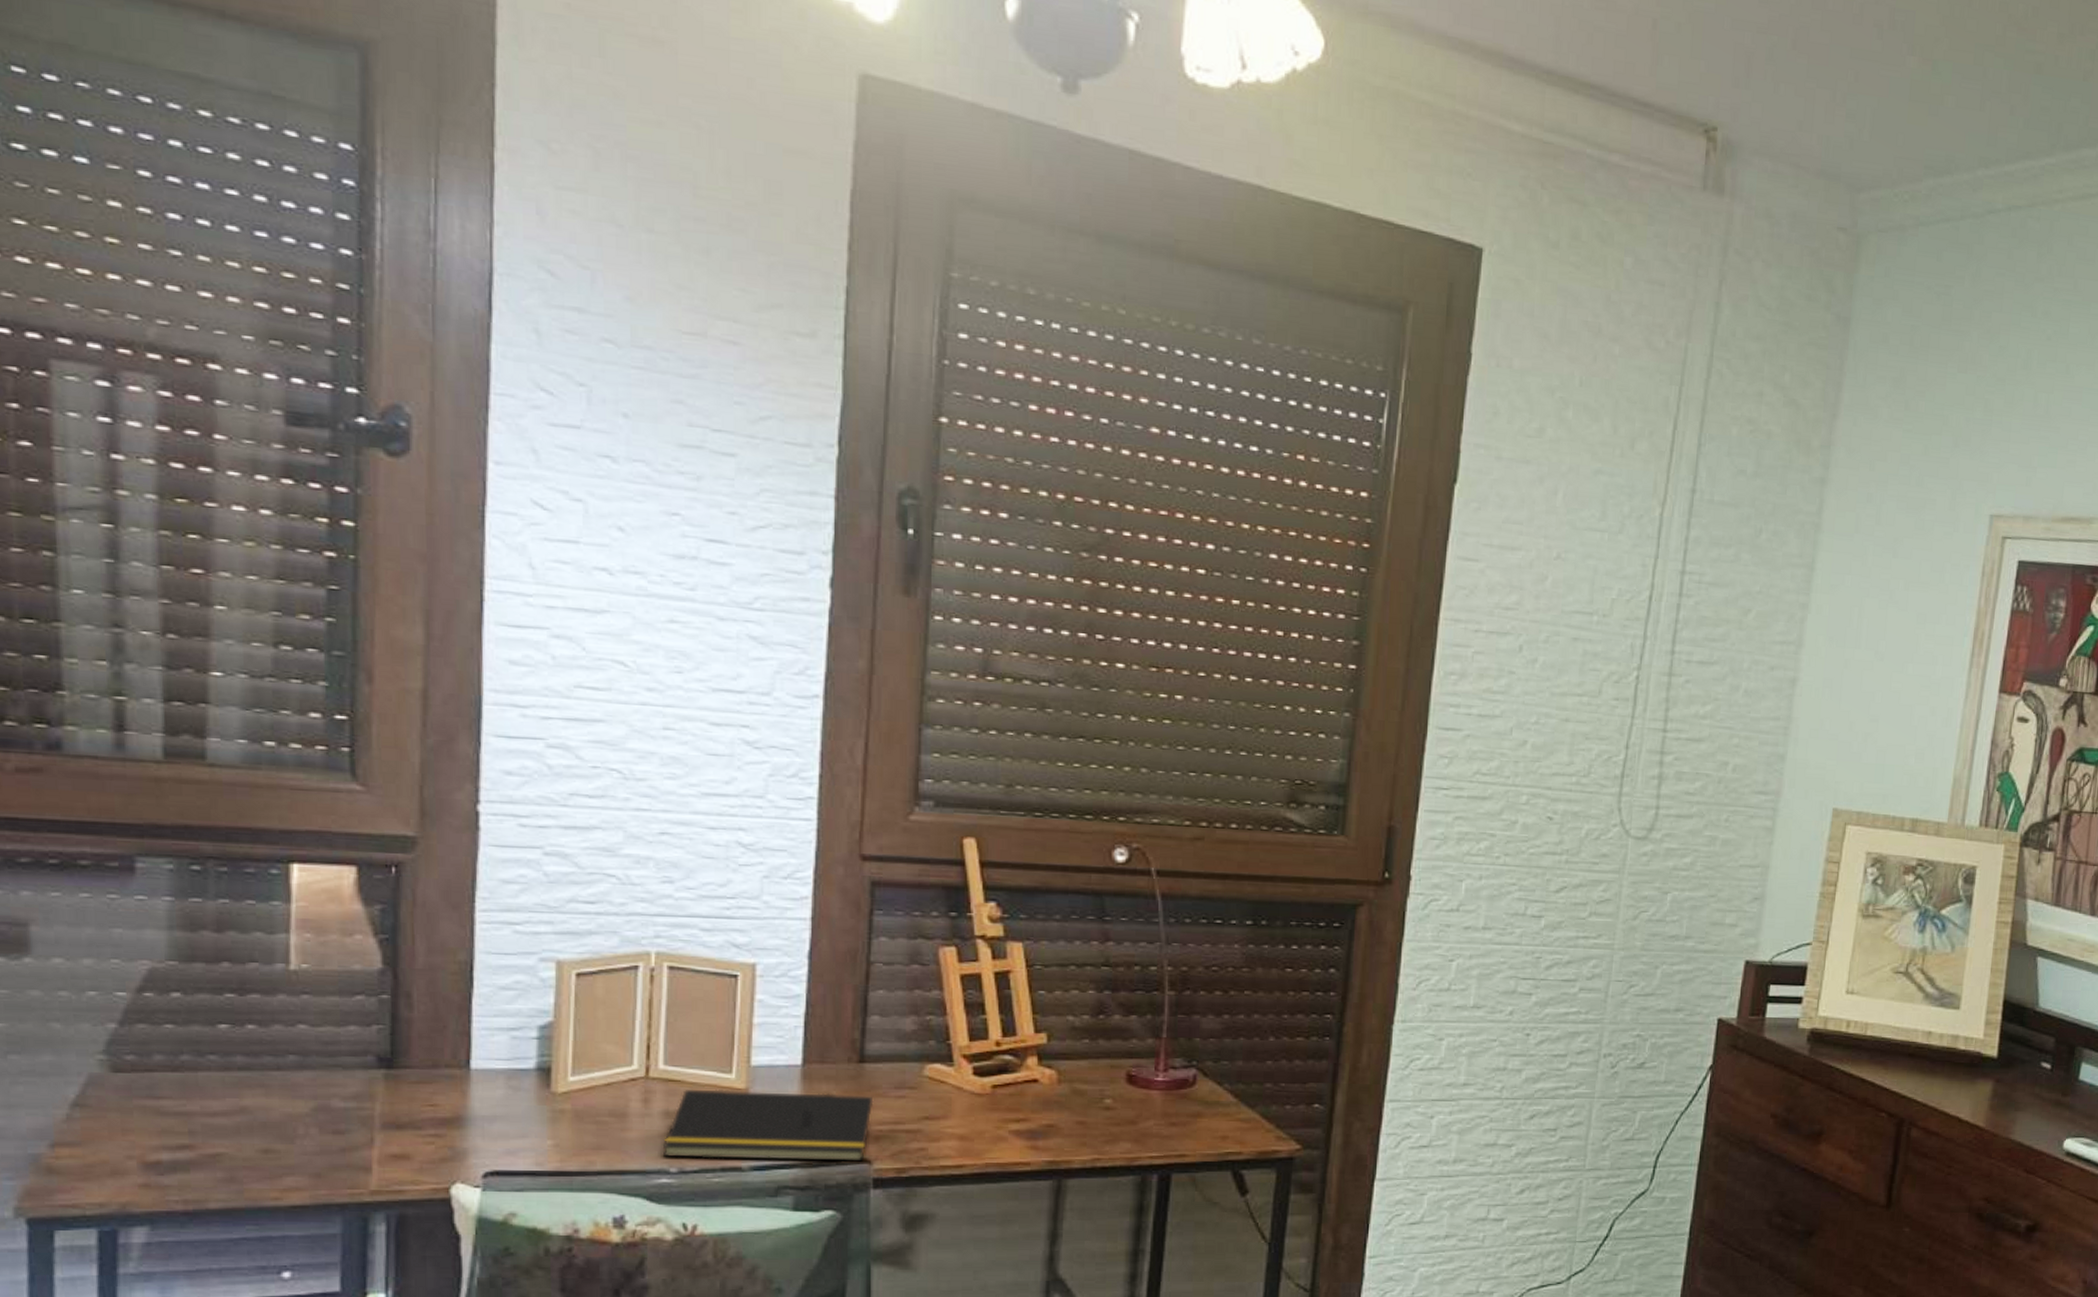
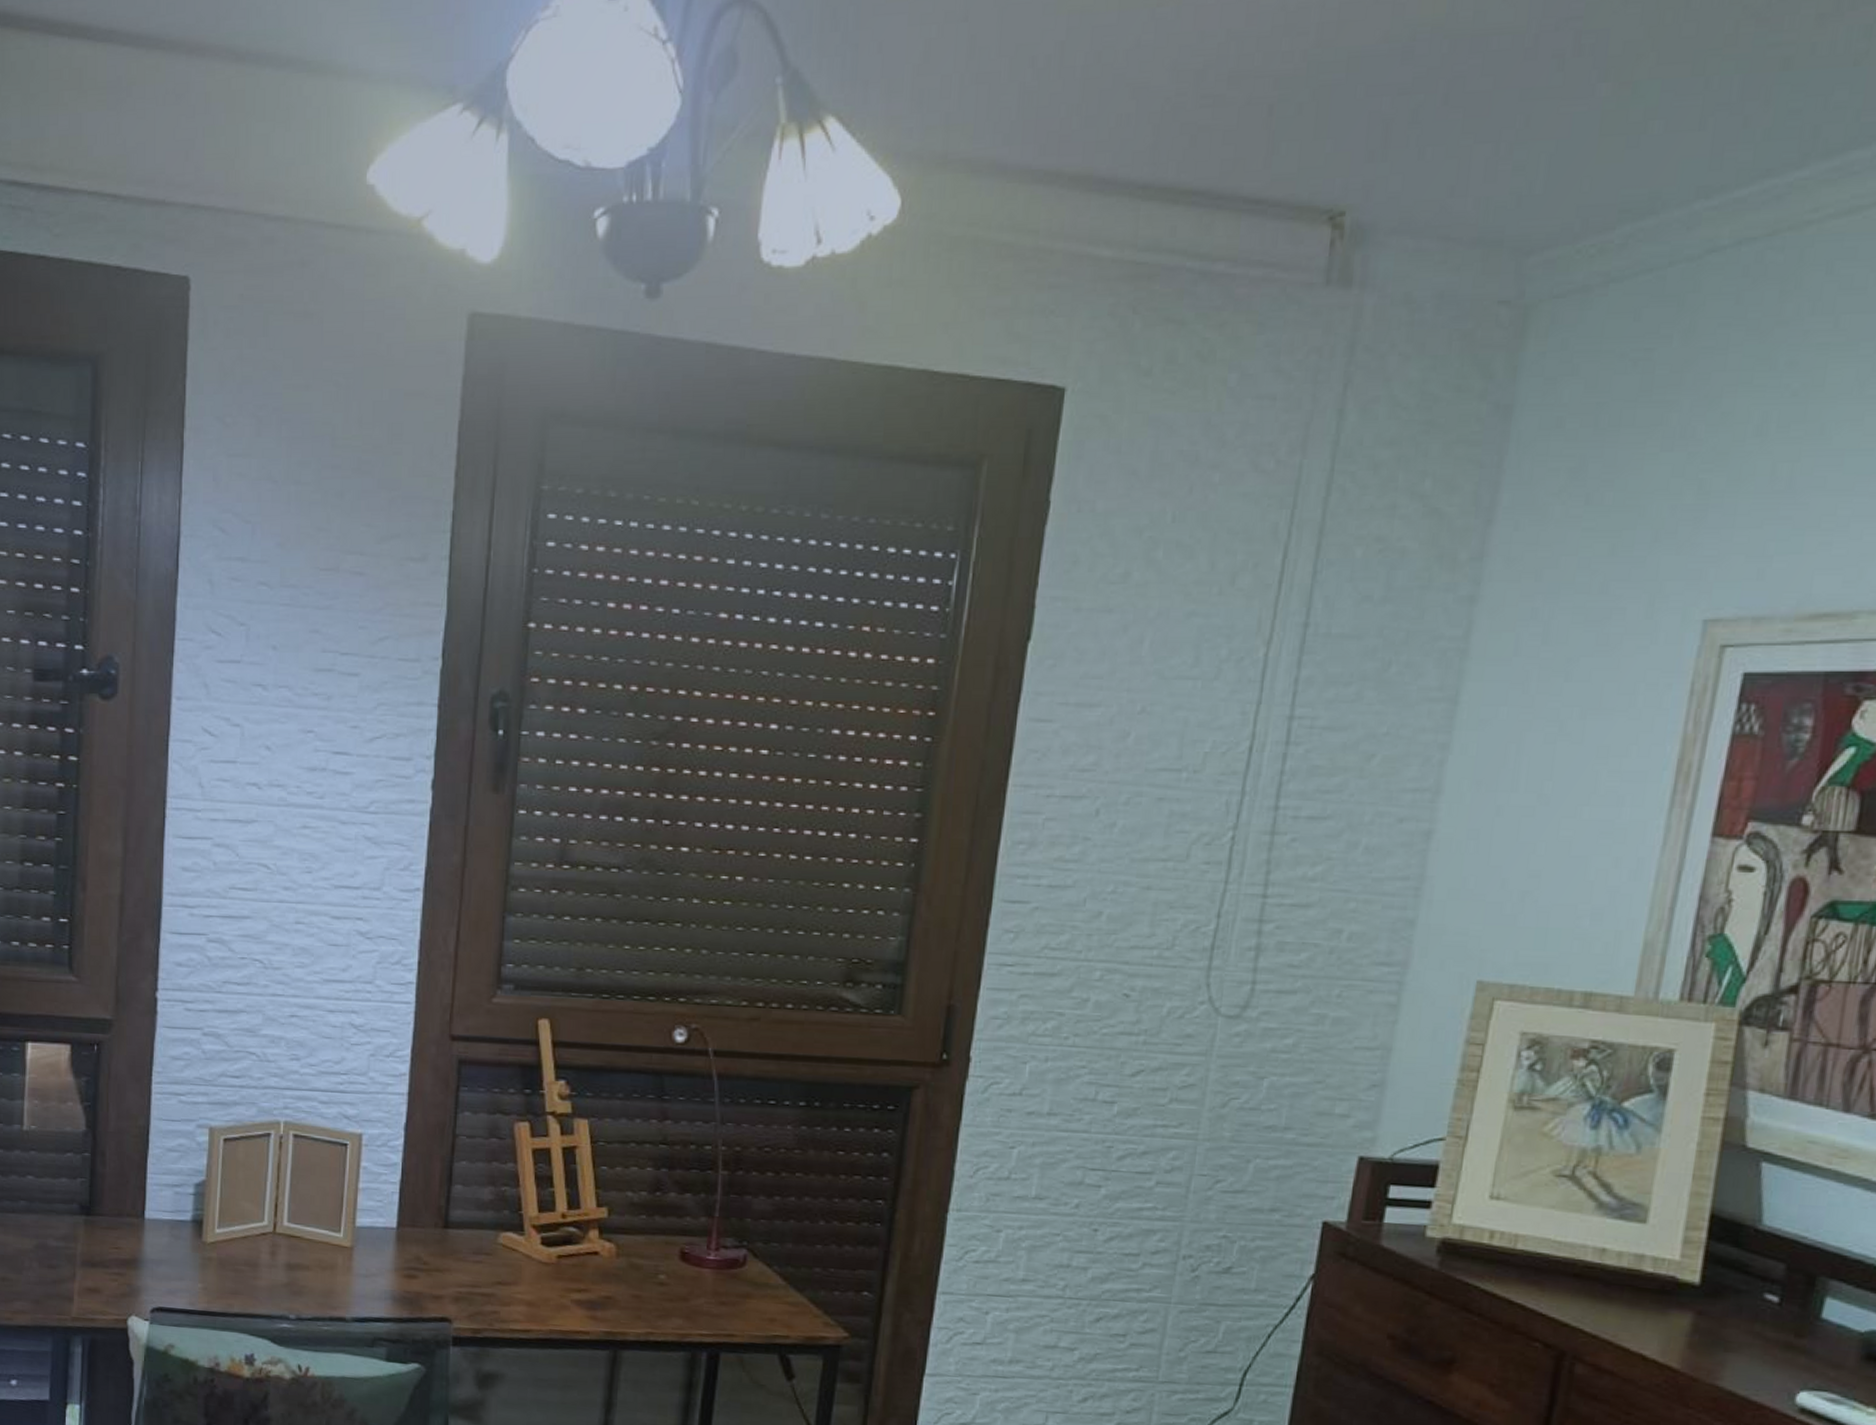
notepad: present [663,1089,874,1162] -> none [285,1245,455,1320]

